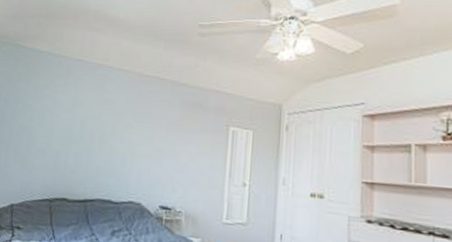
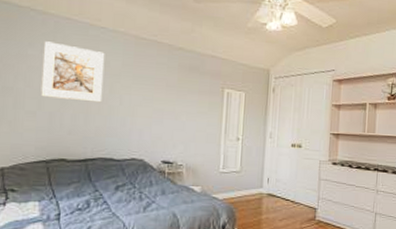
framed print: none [50,82,110,142] -> present [41,41,105,103]

